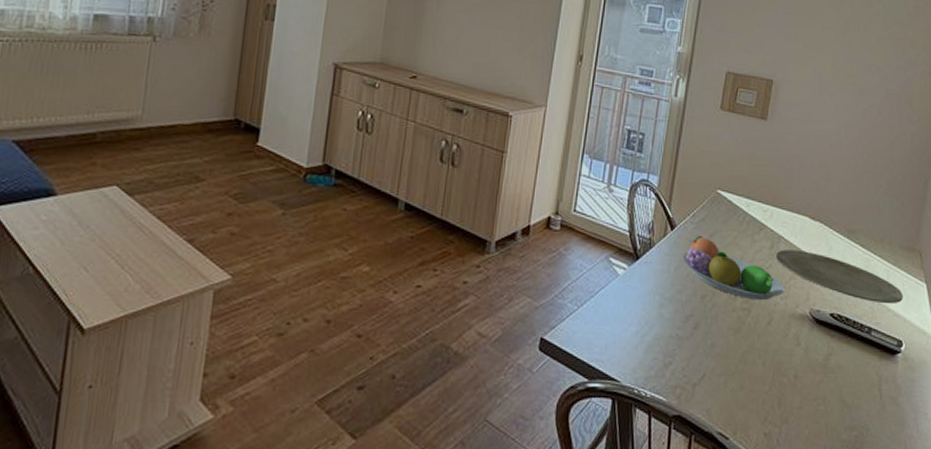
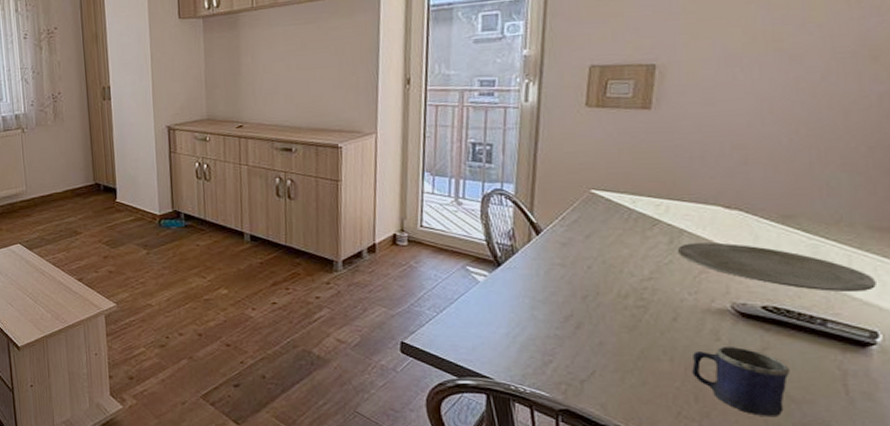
fruit bowl: present [682,235,784,301] -> none [553,237,693,298]
mug: none [778,350,845,422] -> present [692,346,789,418]

